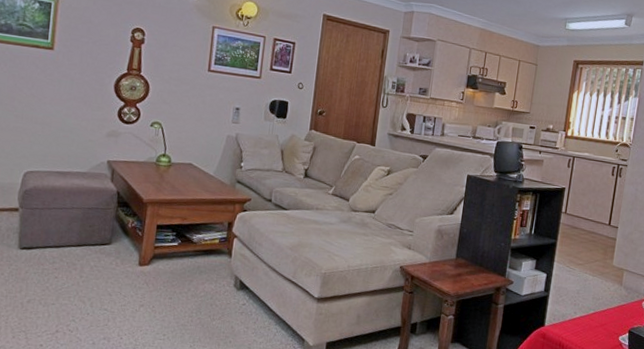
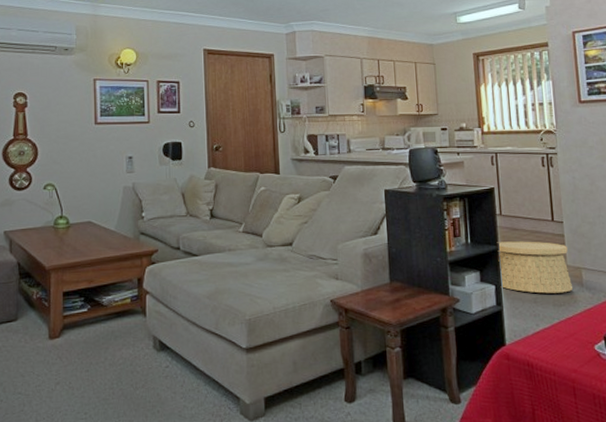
basket: none [551,236,616,289] -> present [497,241,574,294]

